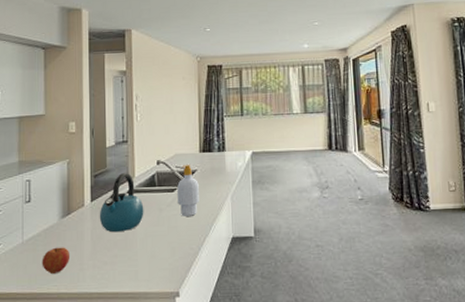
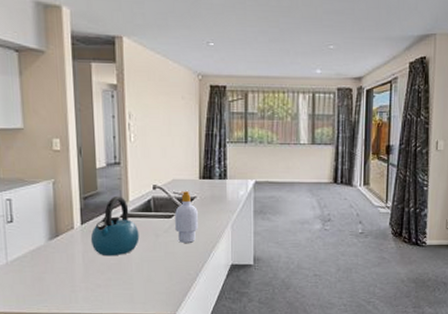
apple: present [42,247,69,274] -> none [29,269,60,295]

